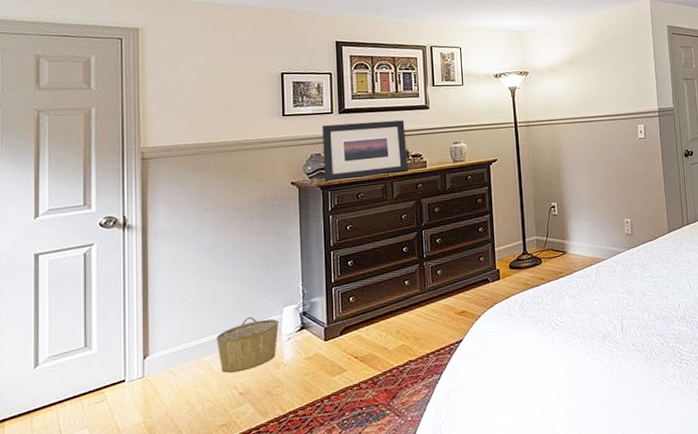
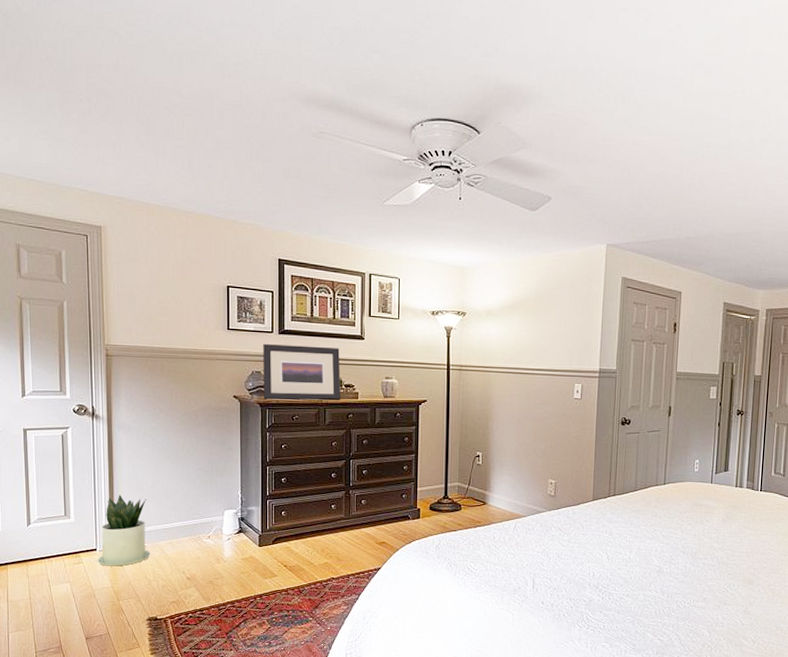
planter: none [125,310,194,399] -> present [97,495,151,567]
basket: present [216,316,279,373] -> none [168,513,220,560]

